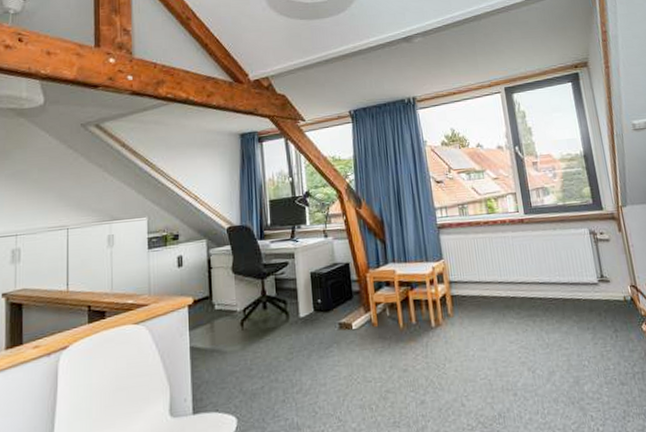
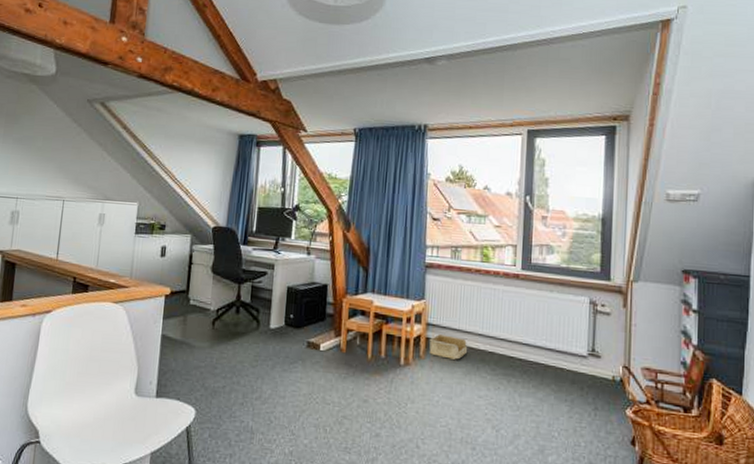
storage bin: none [454,289,491,312] -> present [429,333,467,360]

